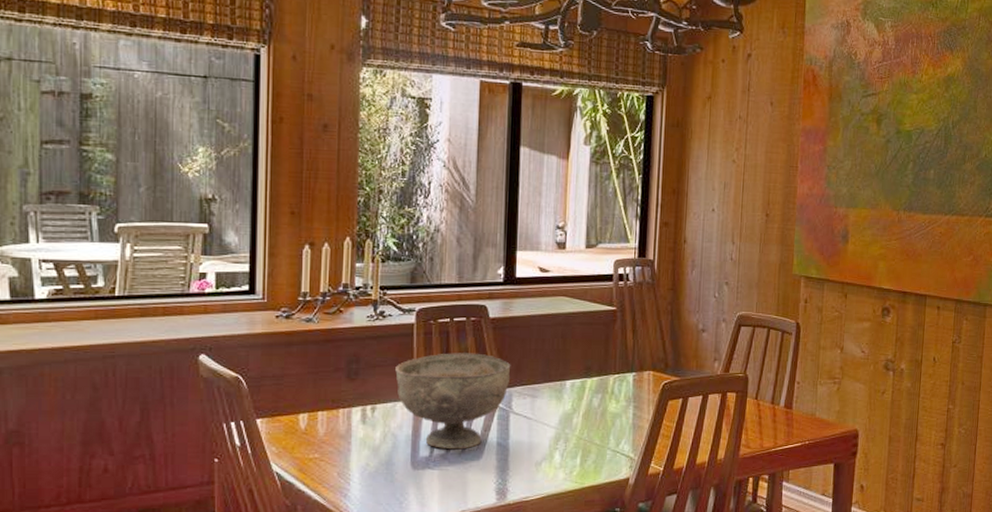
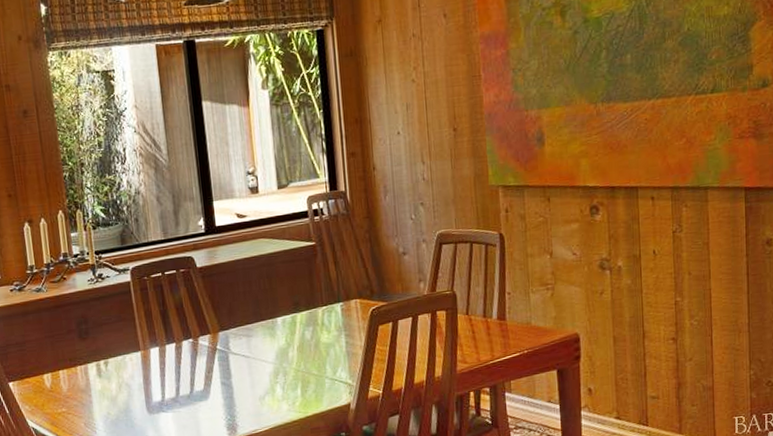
decorative bowl: present [395,353,511,450] -> none [120,301,224,393]

